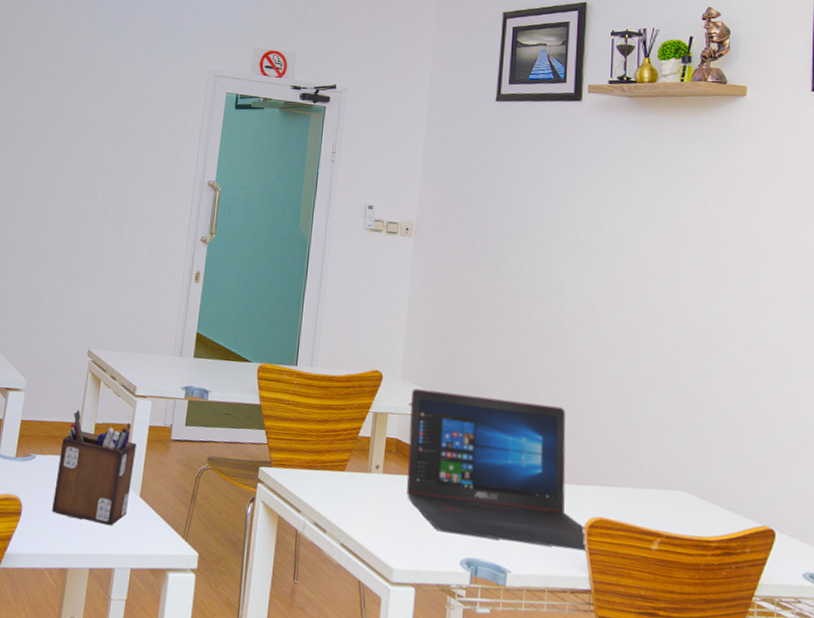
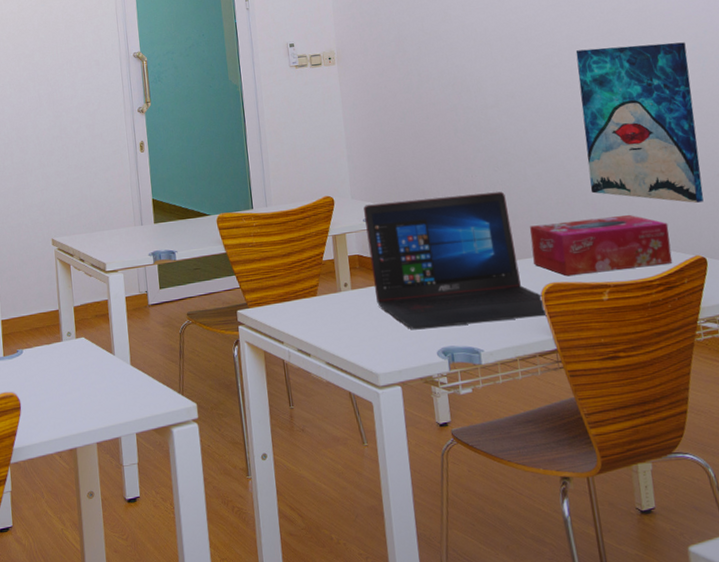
desk organizer: present [52,409,137,526] -> none [45,297,121,400]
tissue box: none [583,451,739,528] -> present [530,214,673,277]
wall art: none [659,277,793,469] -> present [575,42,704,203]

